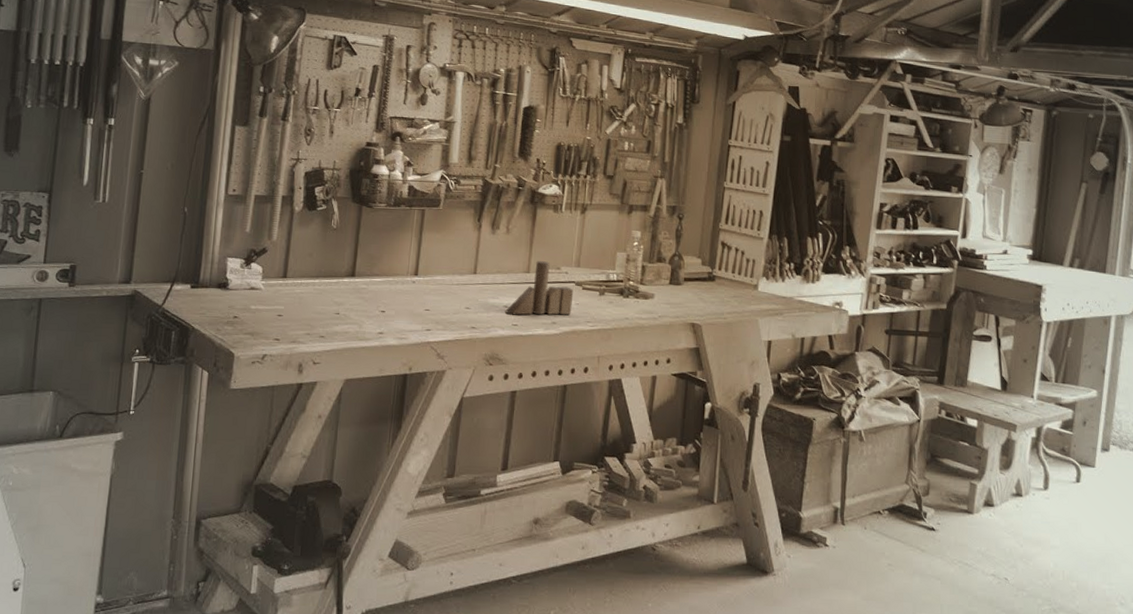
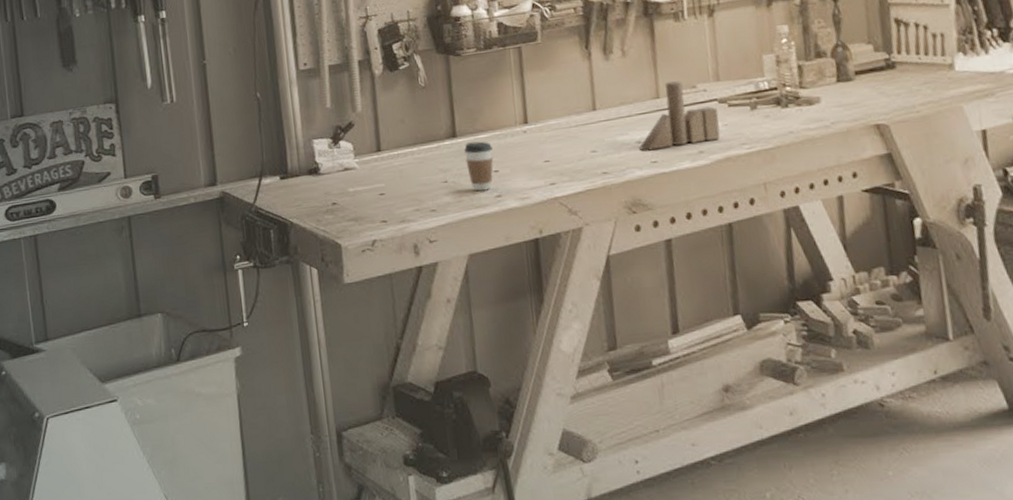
coffee cup: none [358,283,384,327] -> present [464,141,494,191]

